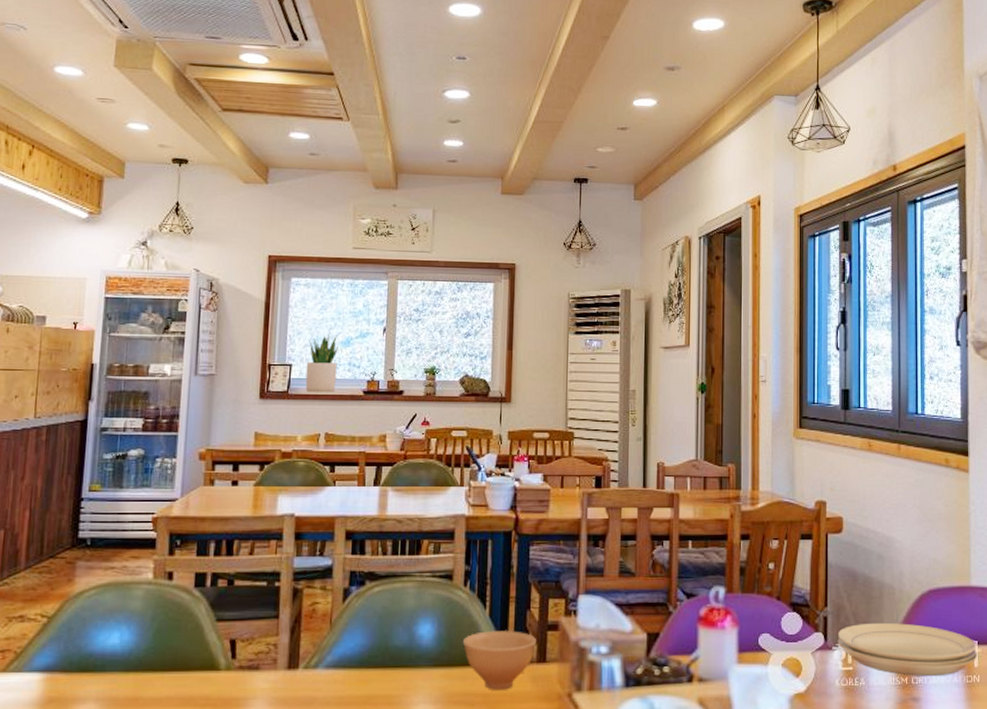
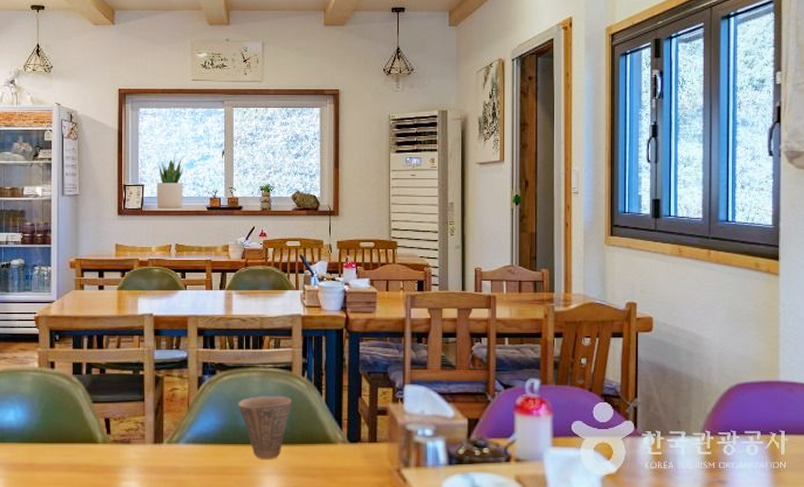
cup: none [389,609,451,685] -> present [238,395,292,459]
bowl: present [462,631,537,690] -> none [302,415,369,465]
plate: present [837,622,978,677] -> none [647,413,785,462]

